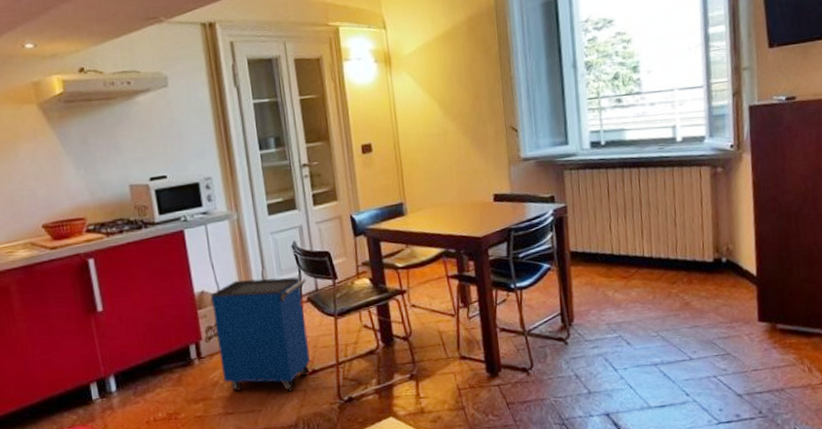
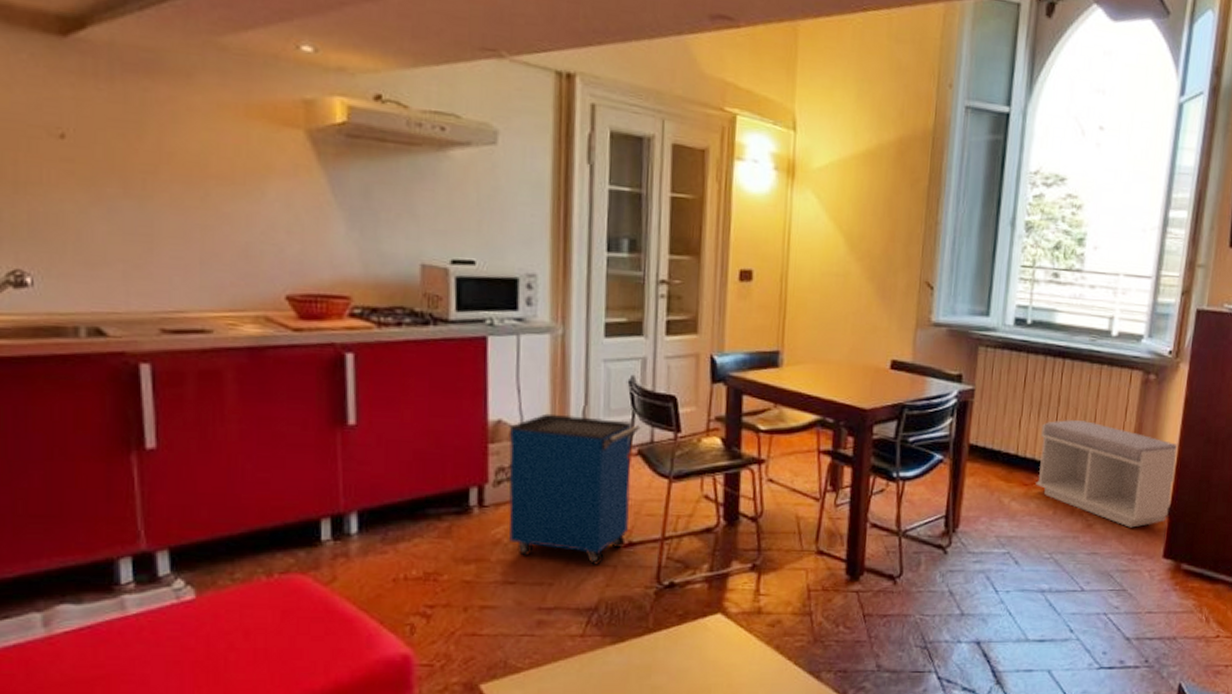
bench: none [630,216,757,300] -> present [1036,420,1179,528]

